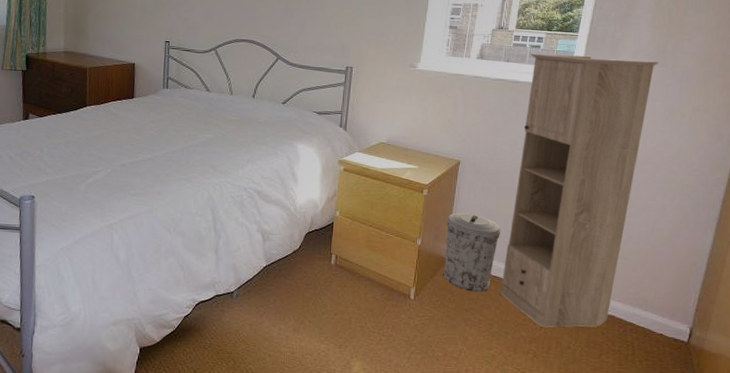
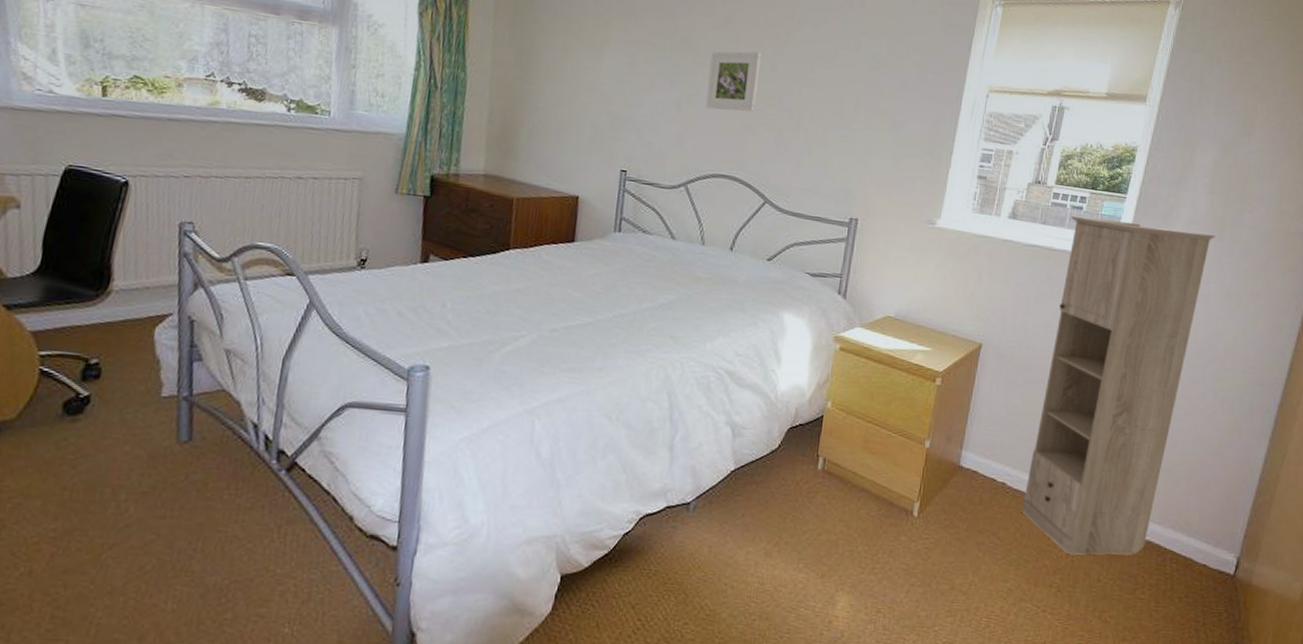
trash can: present [443,213,501,292] -> none [954,408,1027,509]

